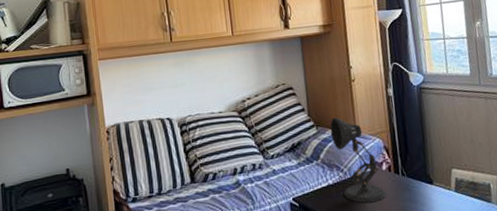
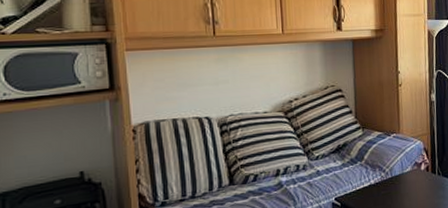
desk lamp: present [330,117,387,203] -> none [375,120,424,201]

